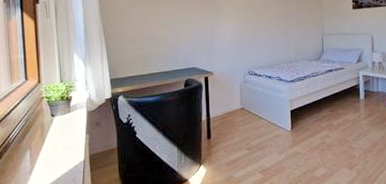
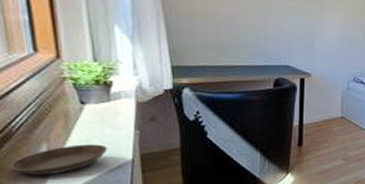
saucer: none [8,148,68,178] -> present [11,144,108,176]

